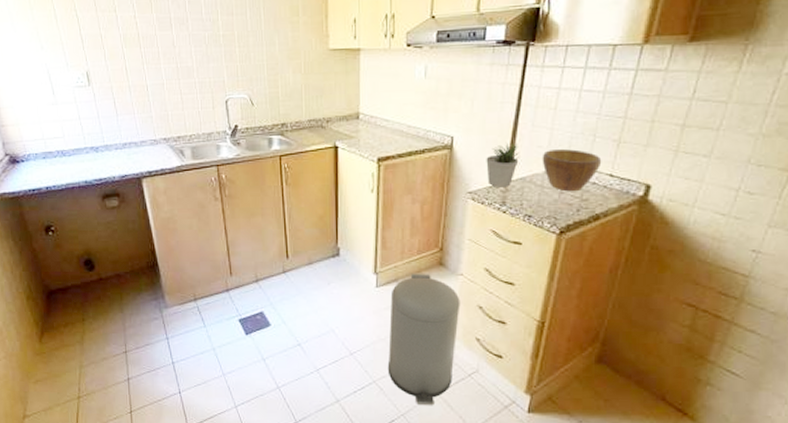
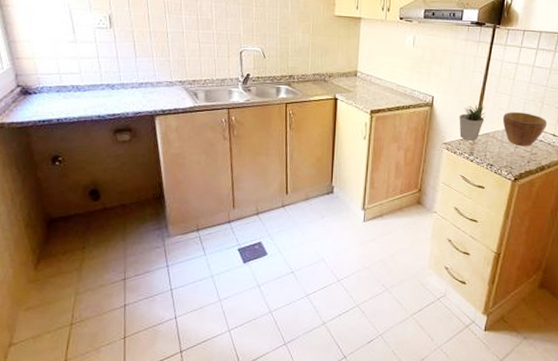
pedal bin: present [387,274,460,406] -> none [369,211,434,327]

